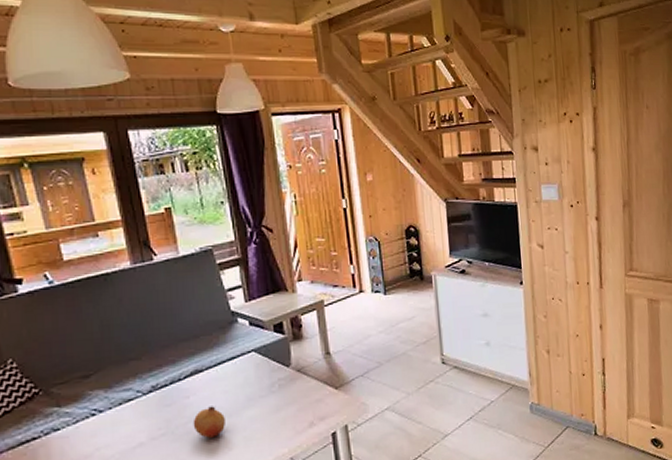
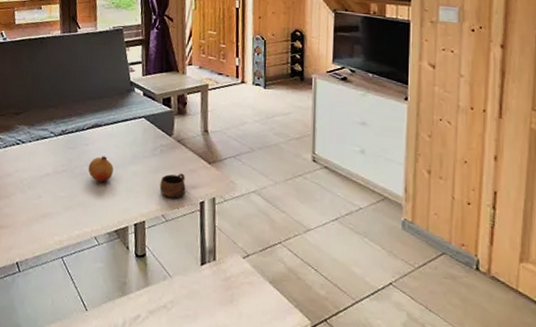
cup: none [283,406,314,437] -> present [159,173,186,198]

